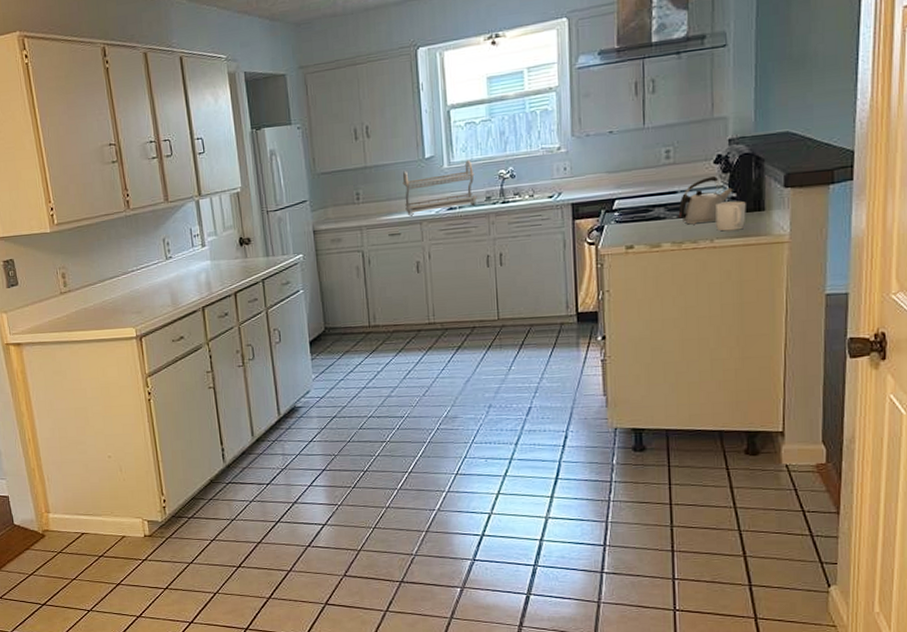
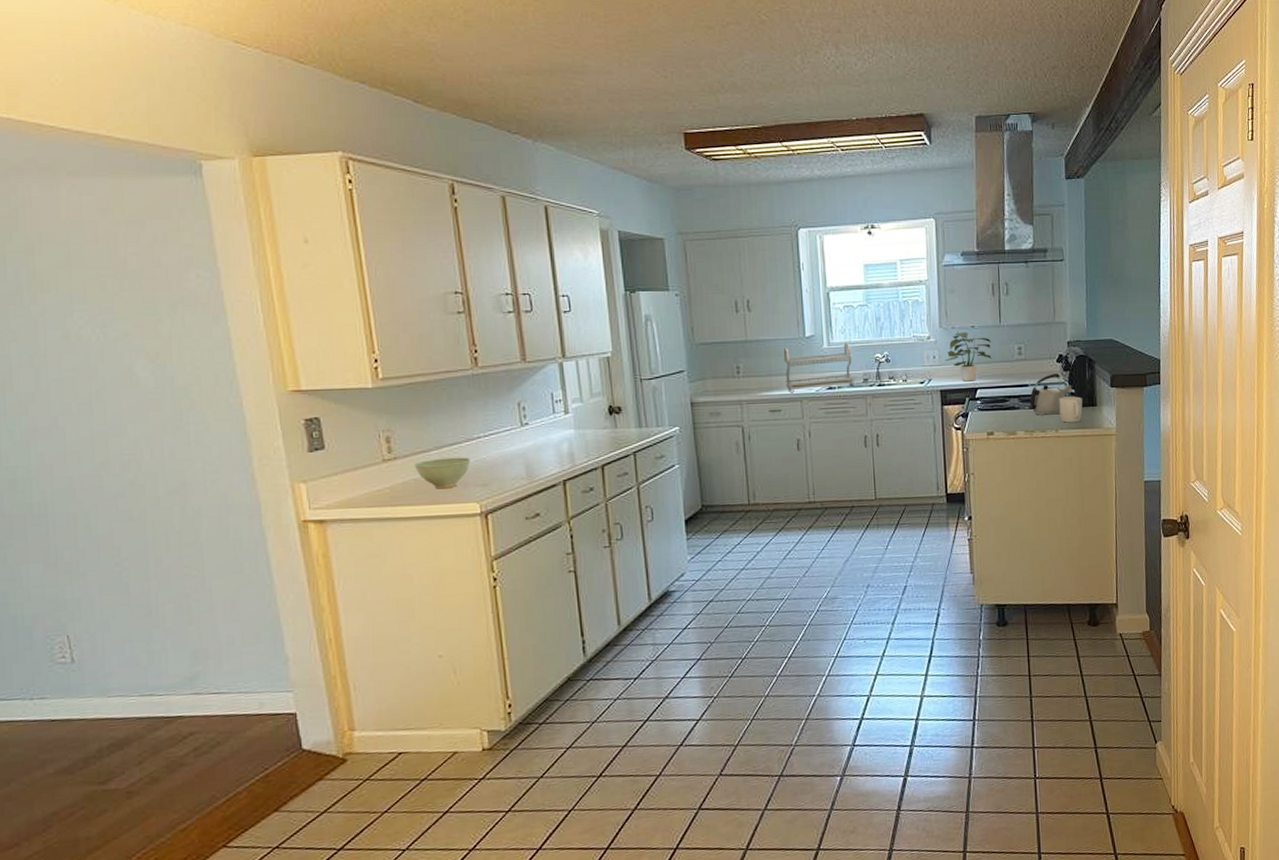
bowl: none [84,288,127,317] -> present [415,457,470,489]
potted plant: none [578,138,634,193] -> present [945,331,992,382]

